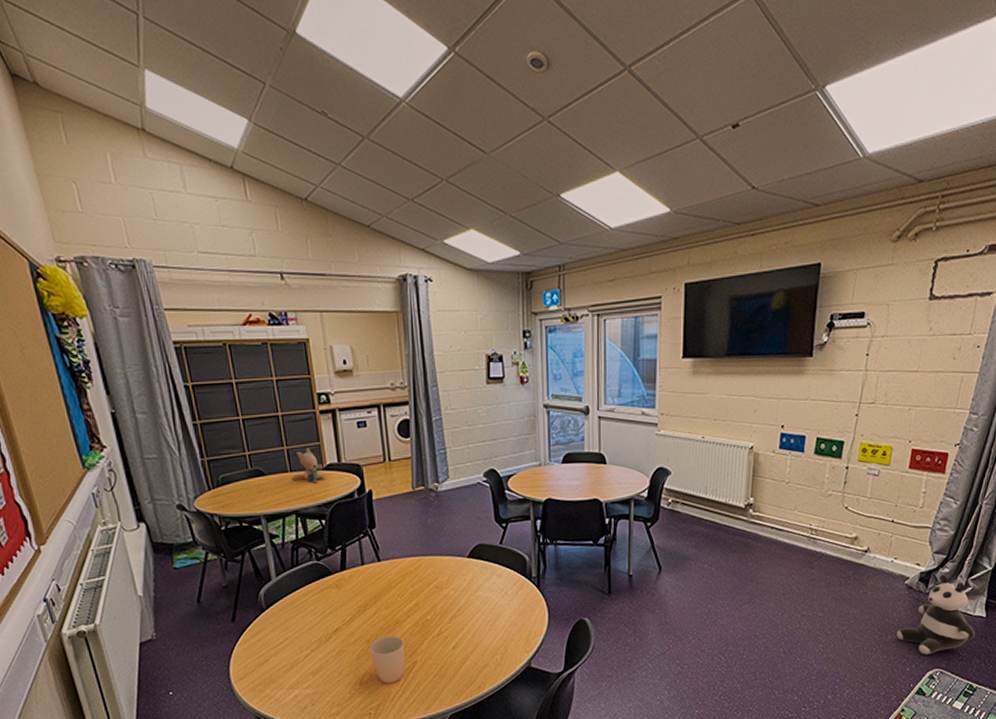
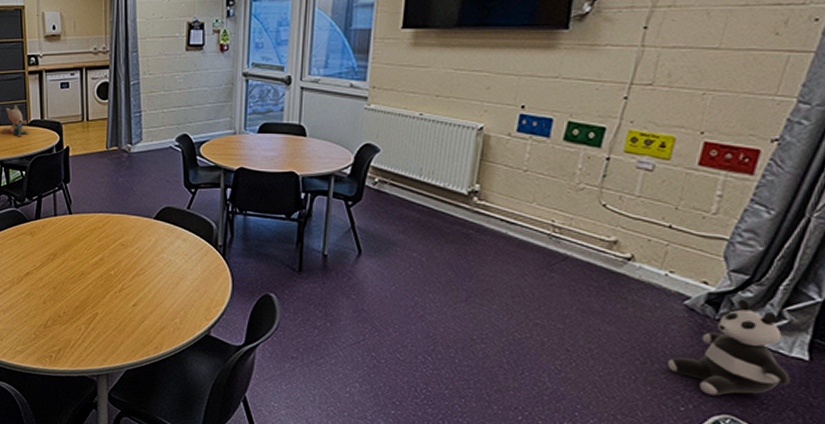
cup: present [369,636,406,684] -> none [55,285,88,331]

